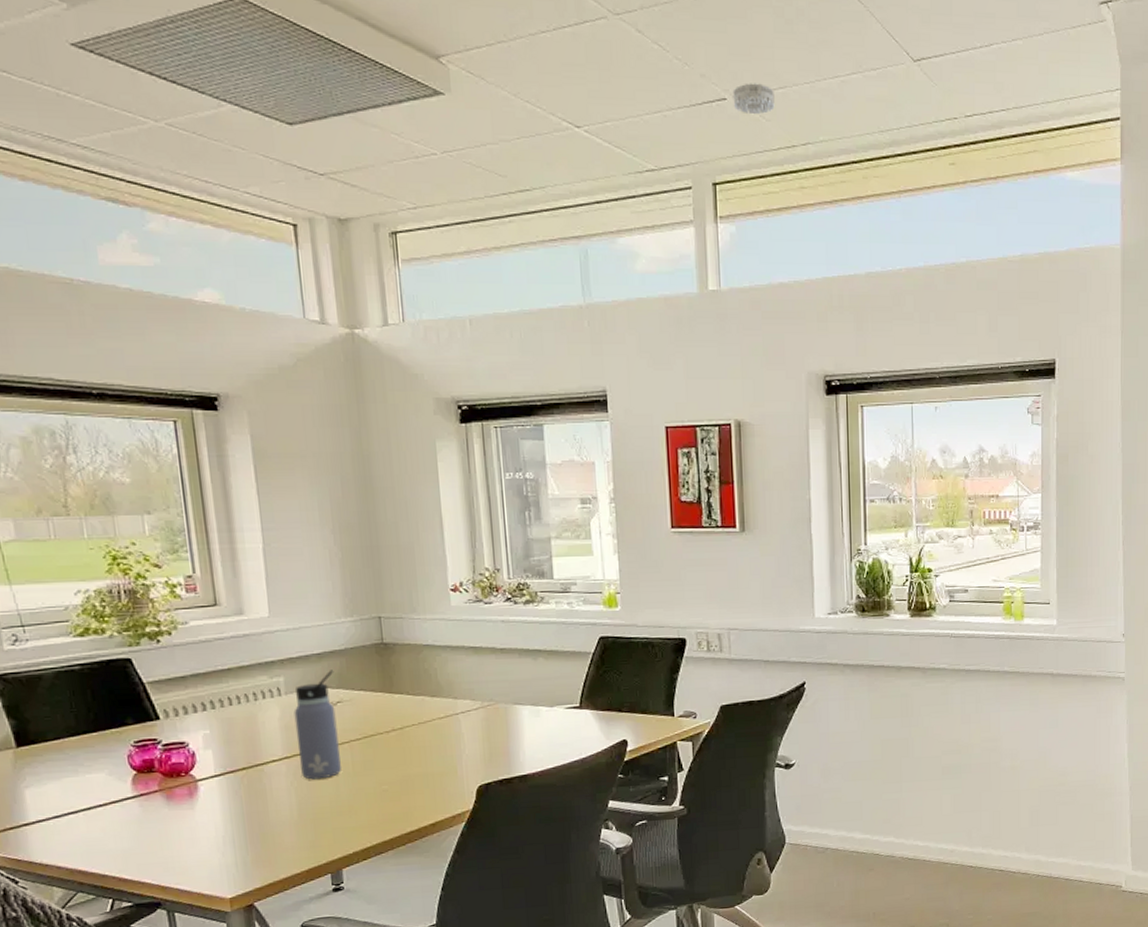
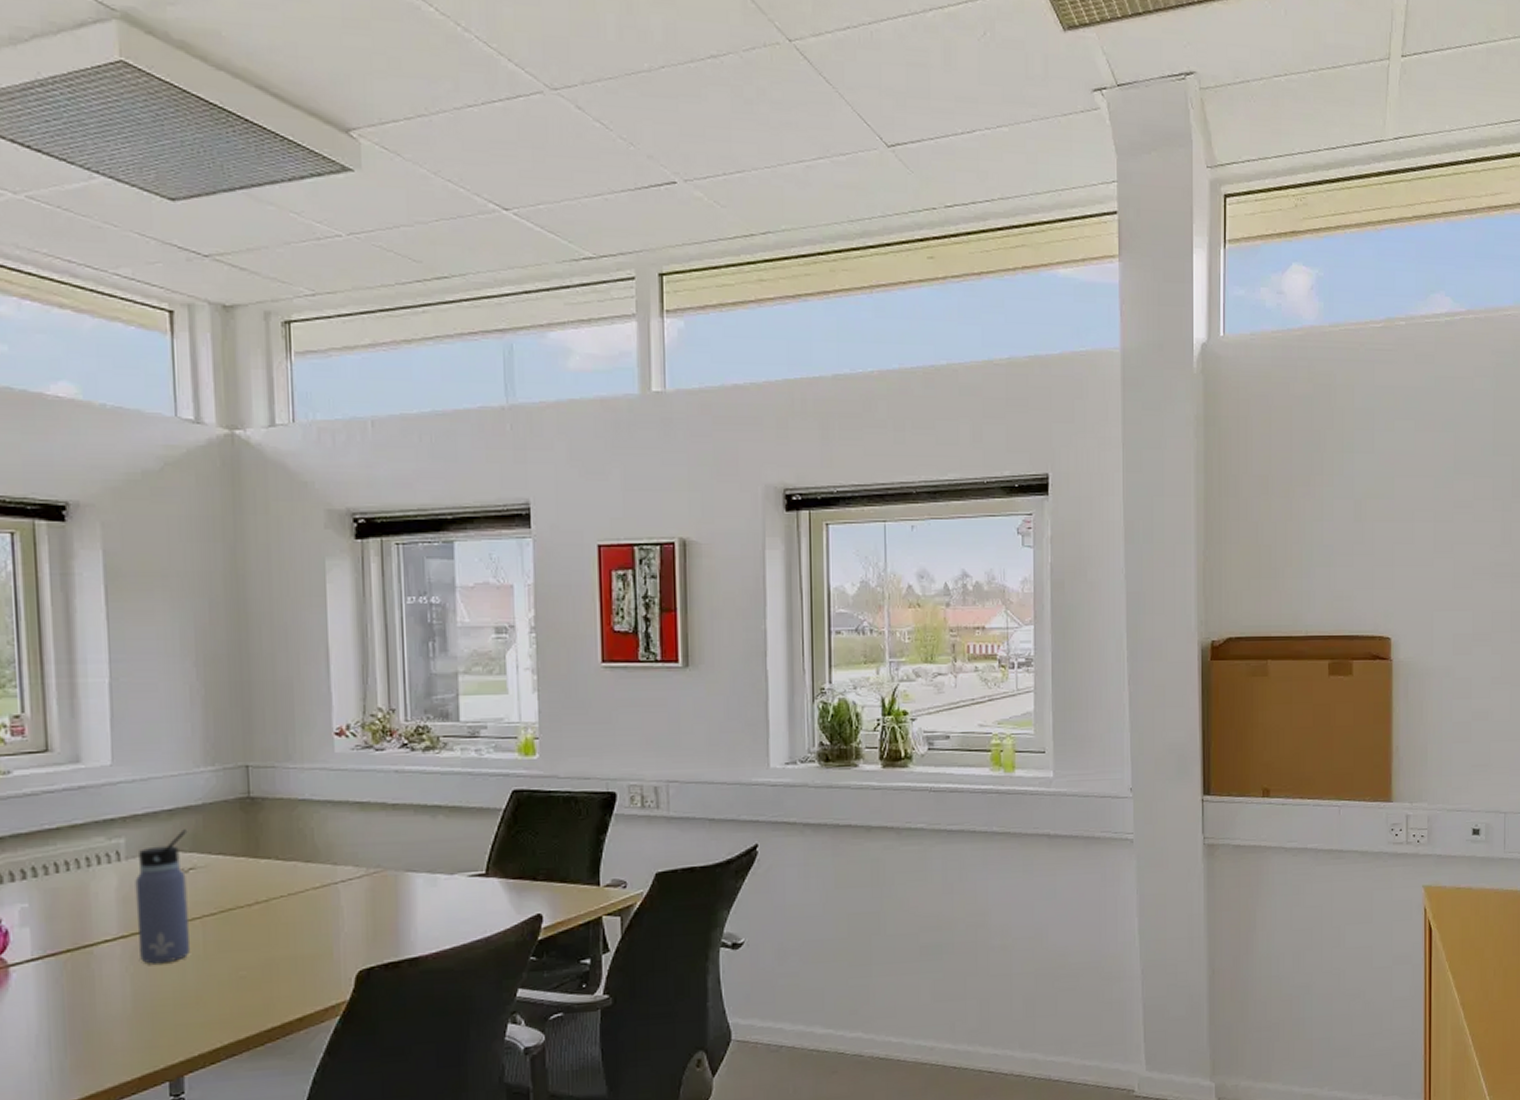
smoke detector: present [732,83,775,115] -> none [683,165,731,201]

